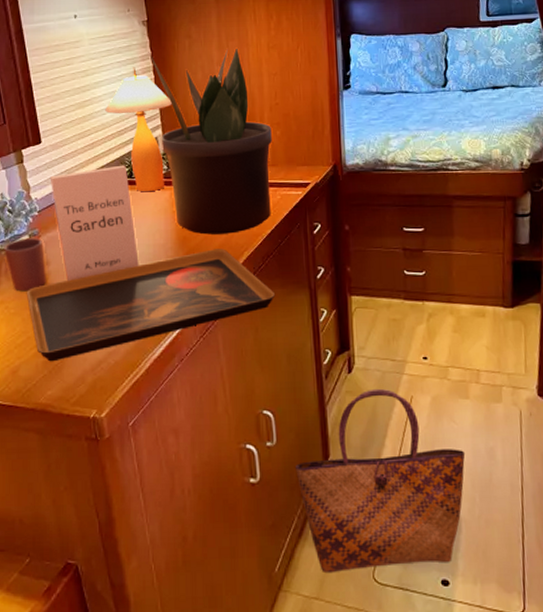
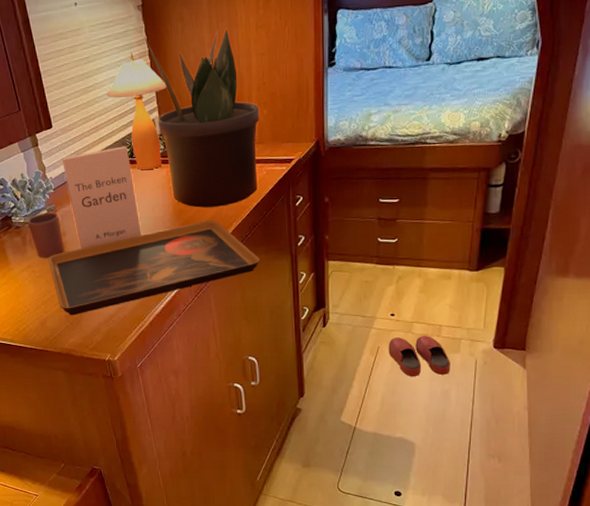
tote bag: present [295,388,466,574] -> none [275,340,423,483]
slippers: none [422,382,494,432] -> present [388,336,450,376]

